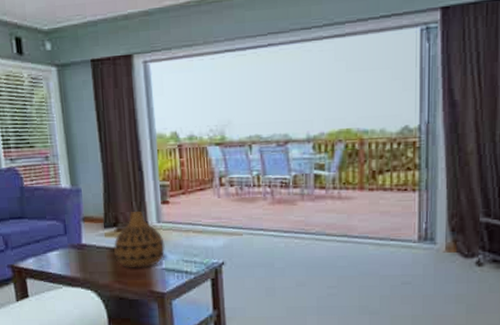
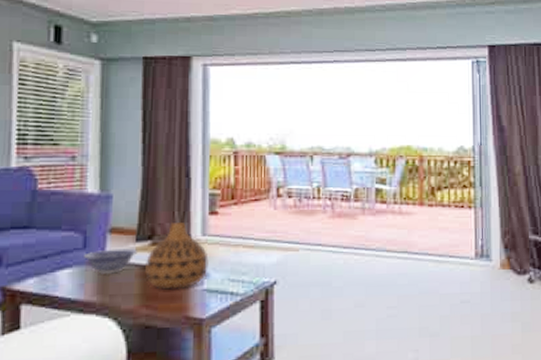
decorative bowl: none [65,234,107,255] -> present [82,248,138,274]

